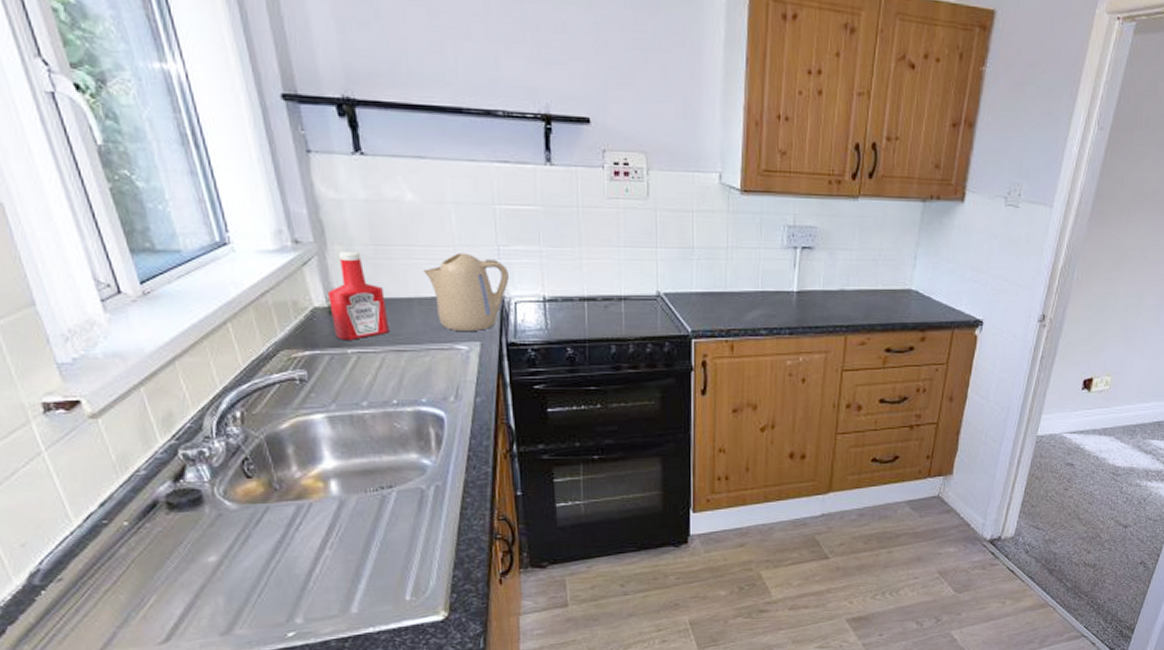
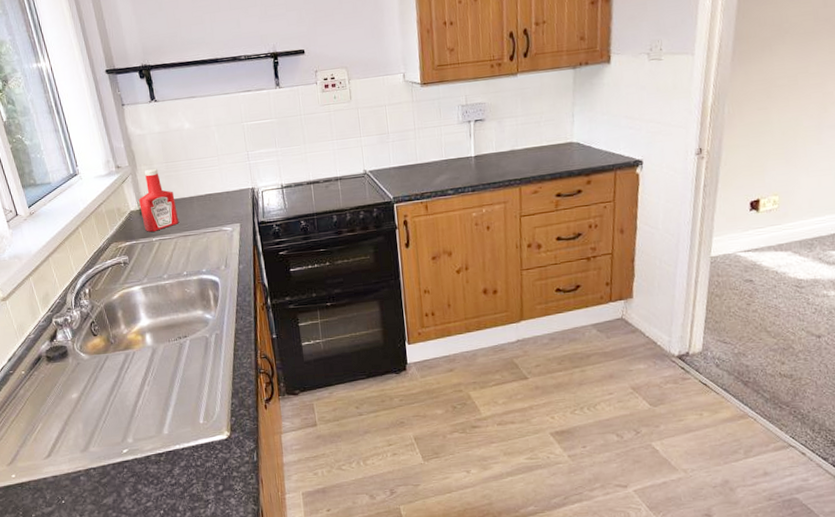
kettle: present [423,252,509,332] -> none [199,159,257,218]

